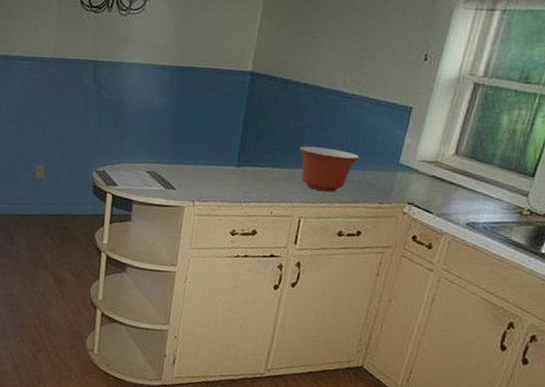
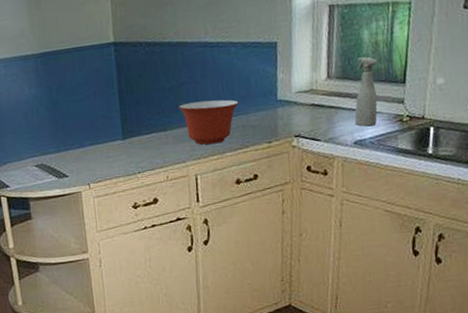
spray bottle: none [472,141,511,212] -> present [355,57,378,127]

